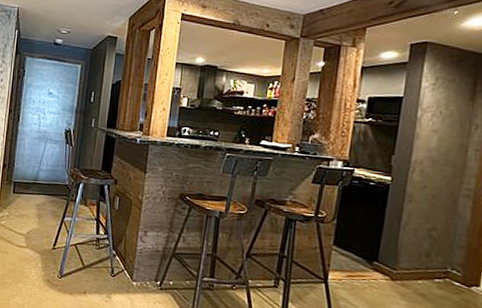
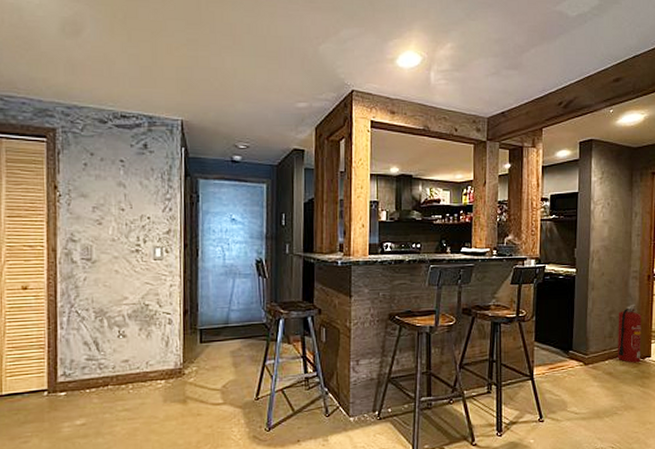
fire extinguisher: none [435,224,472,291] -> present [618,303,641,363]

